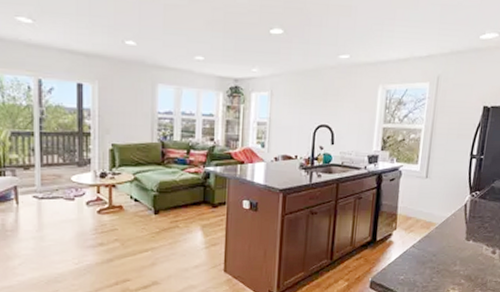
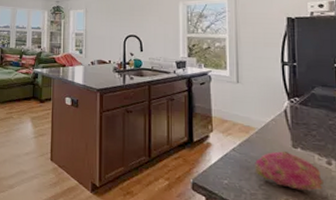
fruit: none [429,243,487,279] -> present [255,150,325,191]

